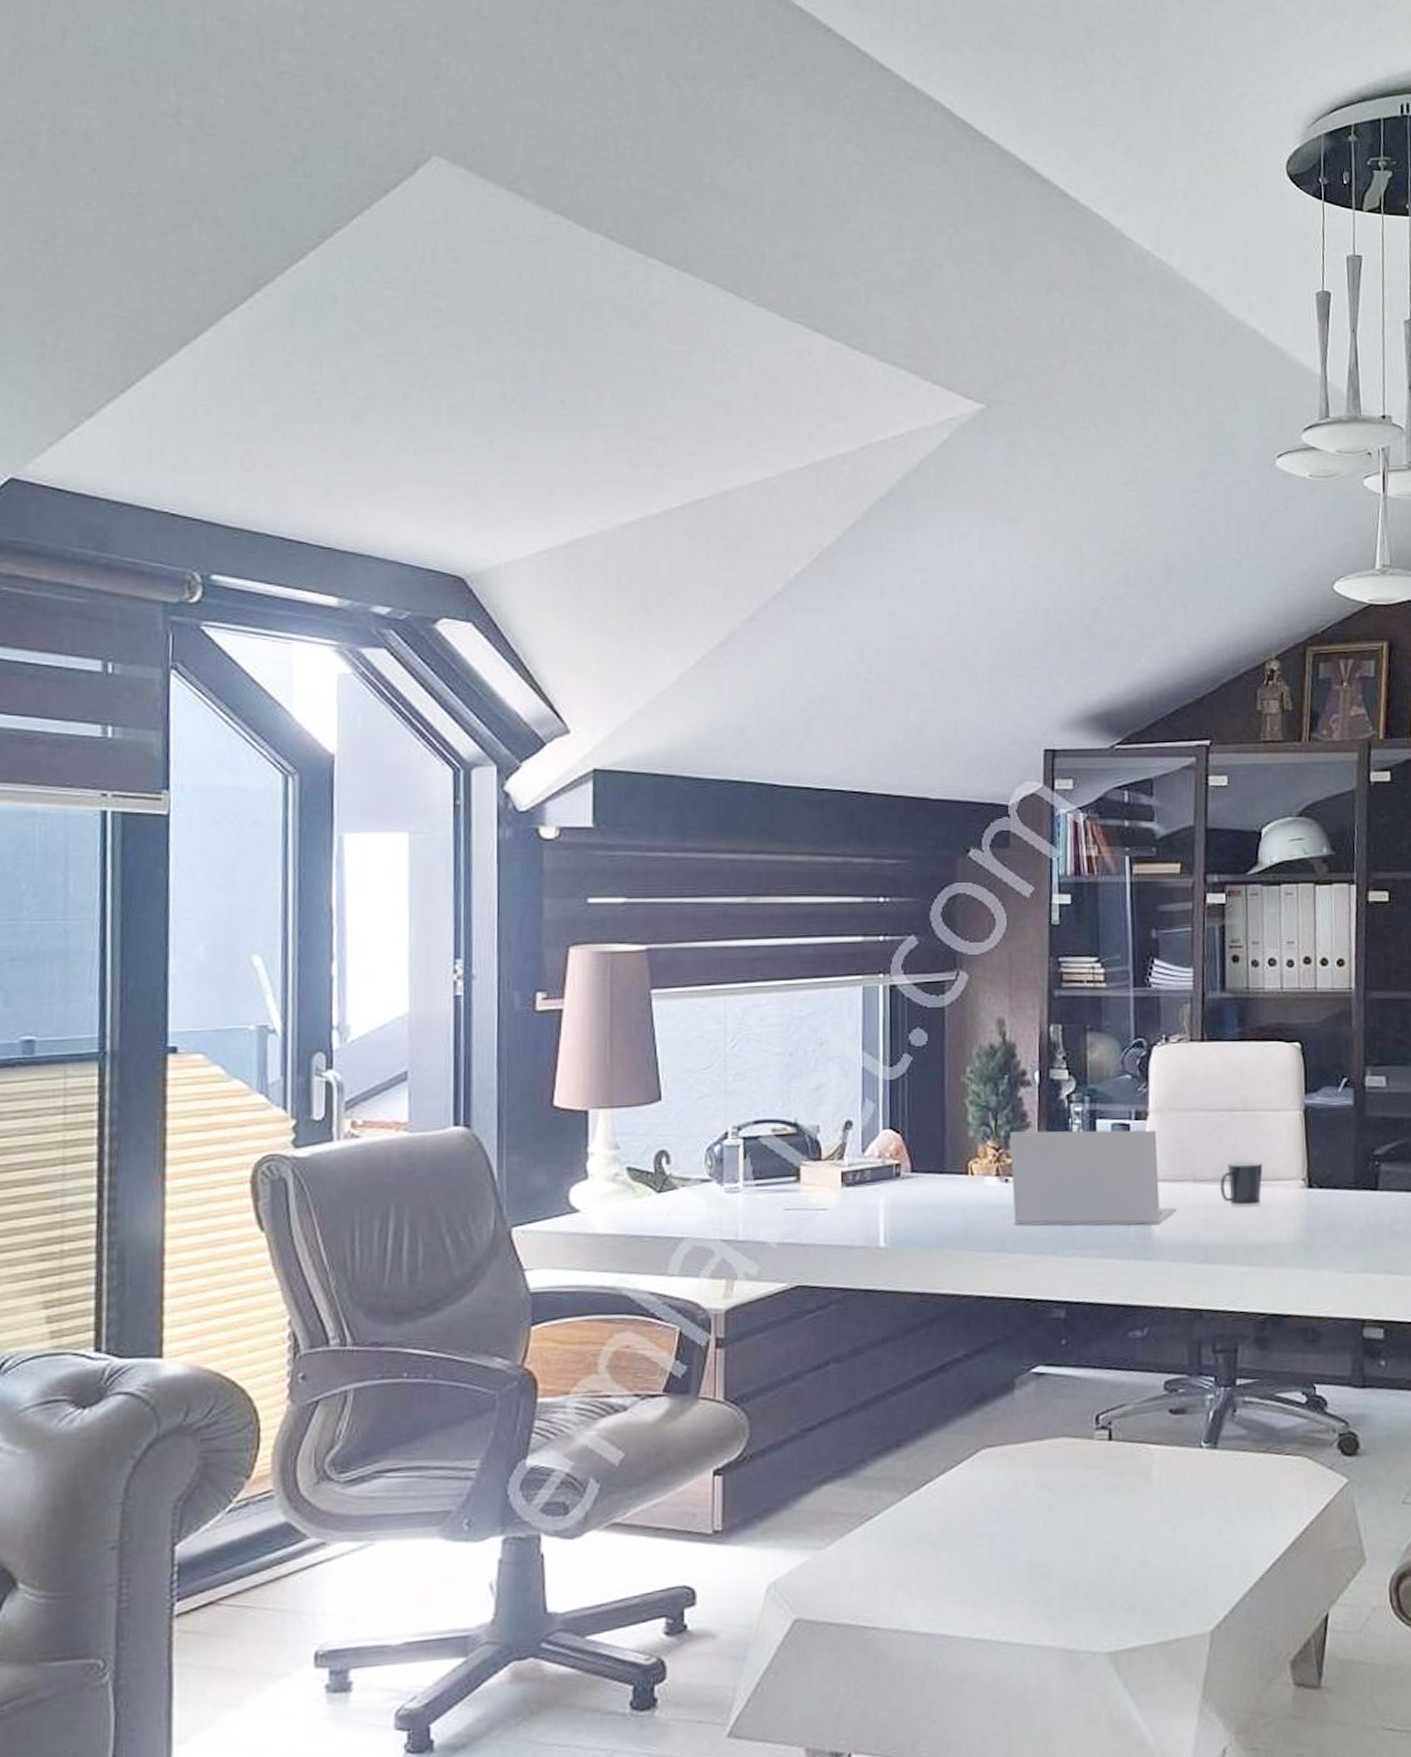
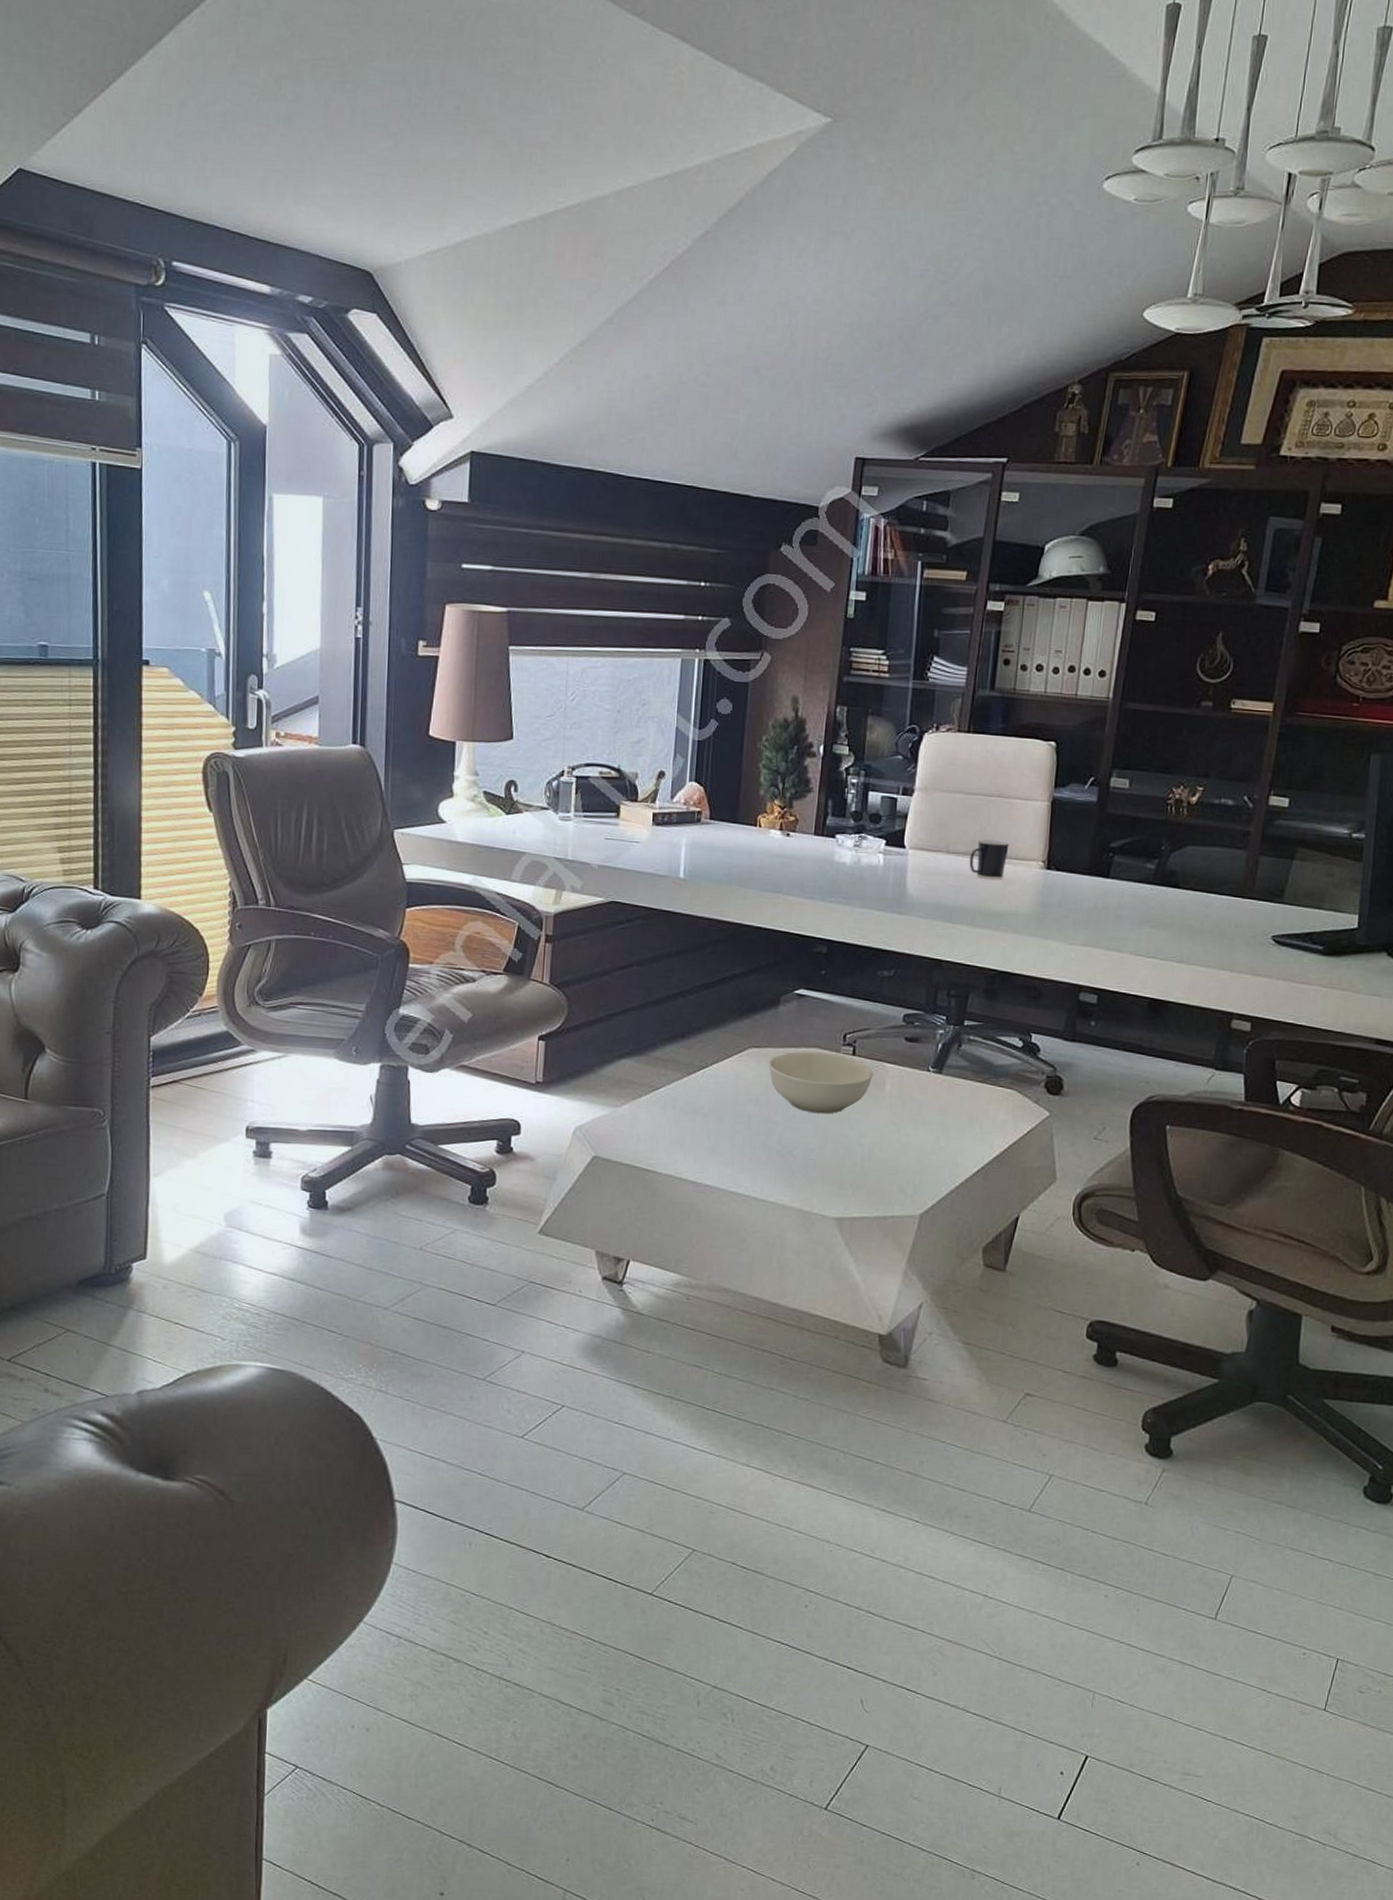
bowl: none [1007,1442,1137,1521] -> present [768,1052,874,1114]
laptop: present [1010,1130,1176,1227] -> none [791,794,929,886]

